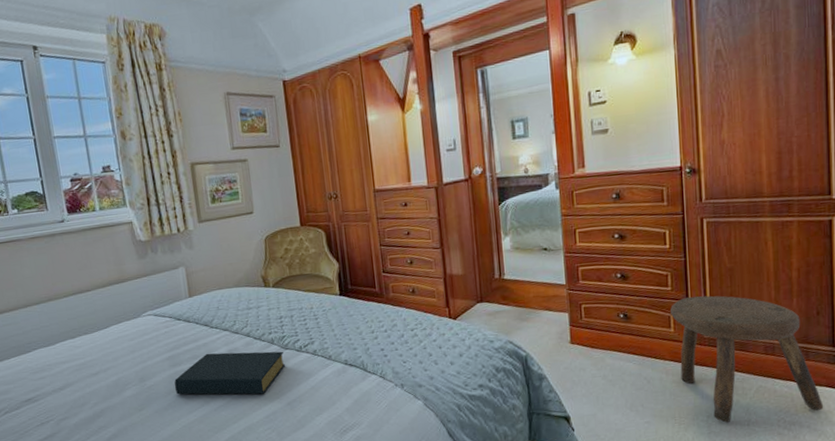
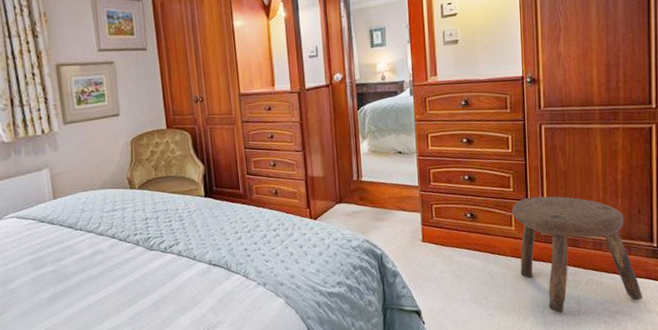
hardback book: present [174,351,286,395] -> none [37,252,151,298]

